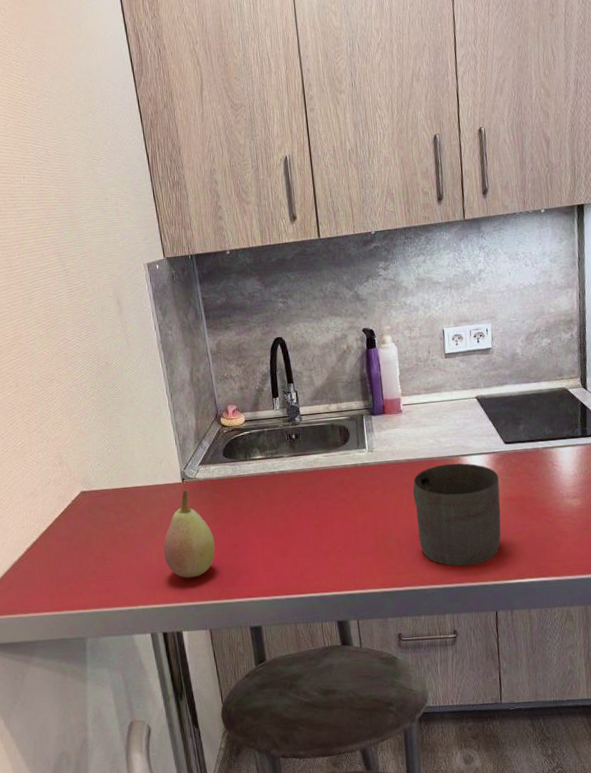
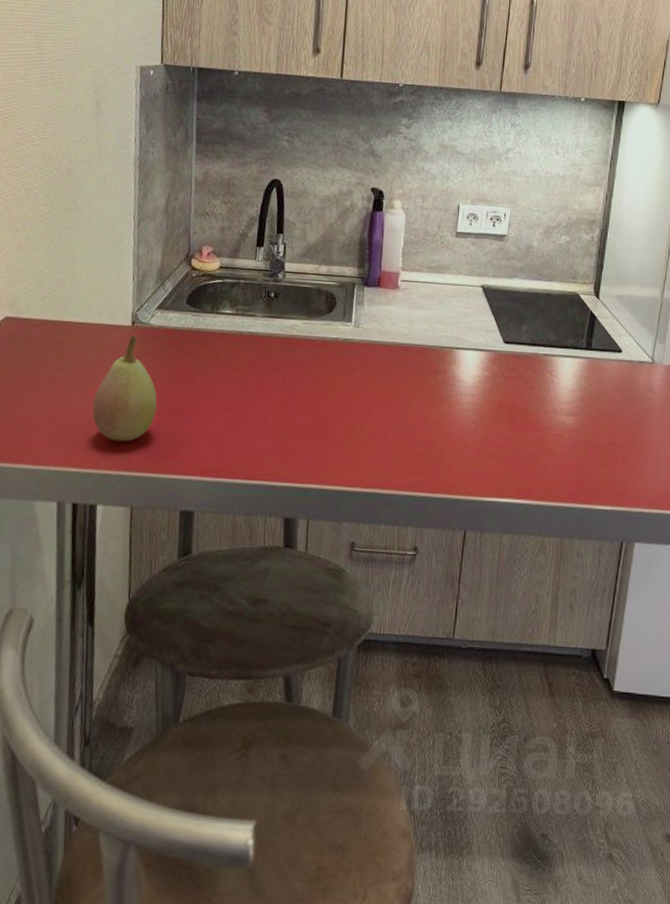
mug: present [412,463,501,566] -> none [393,354,492,475]

